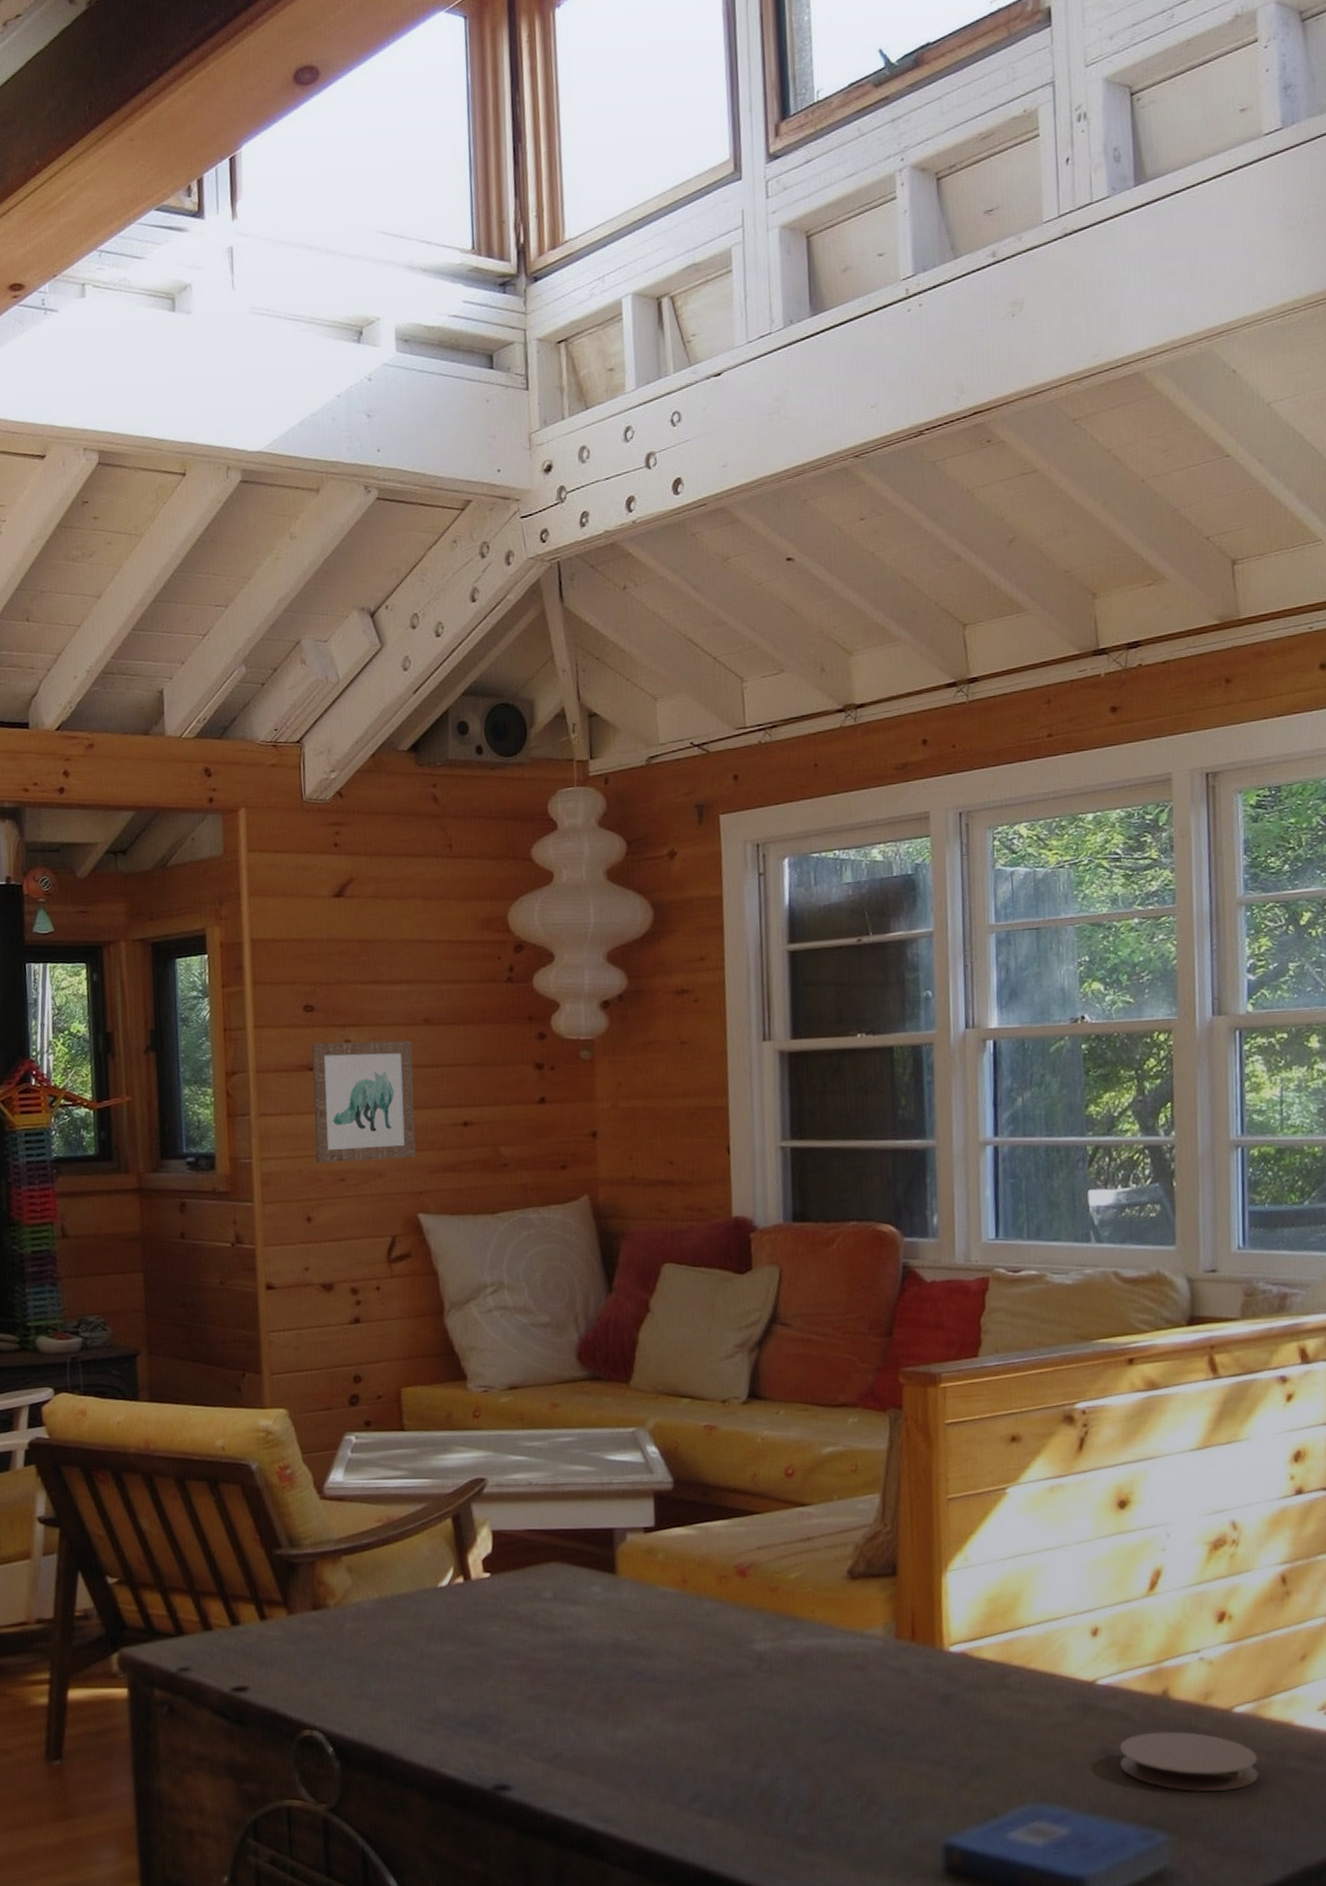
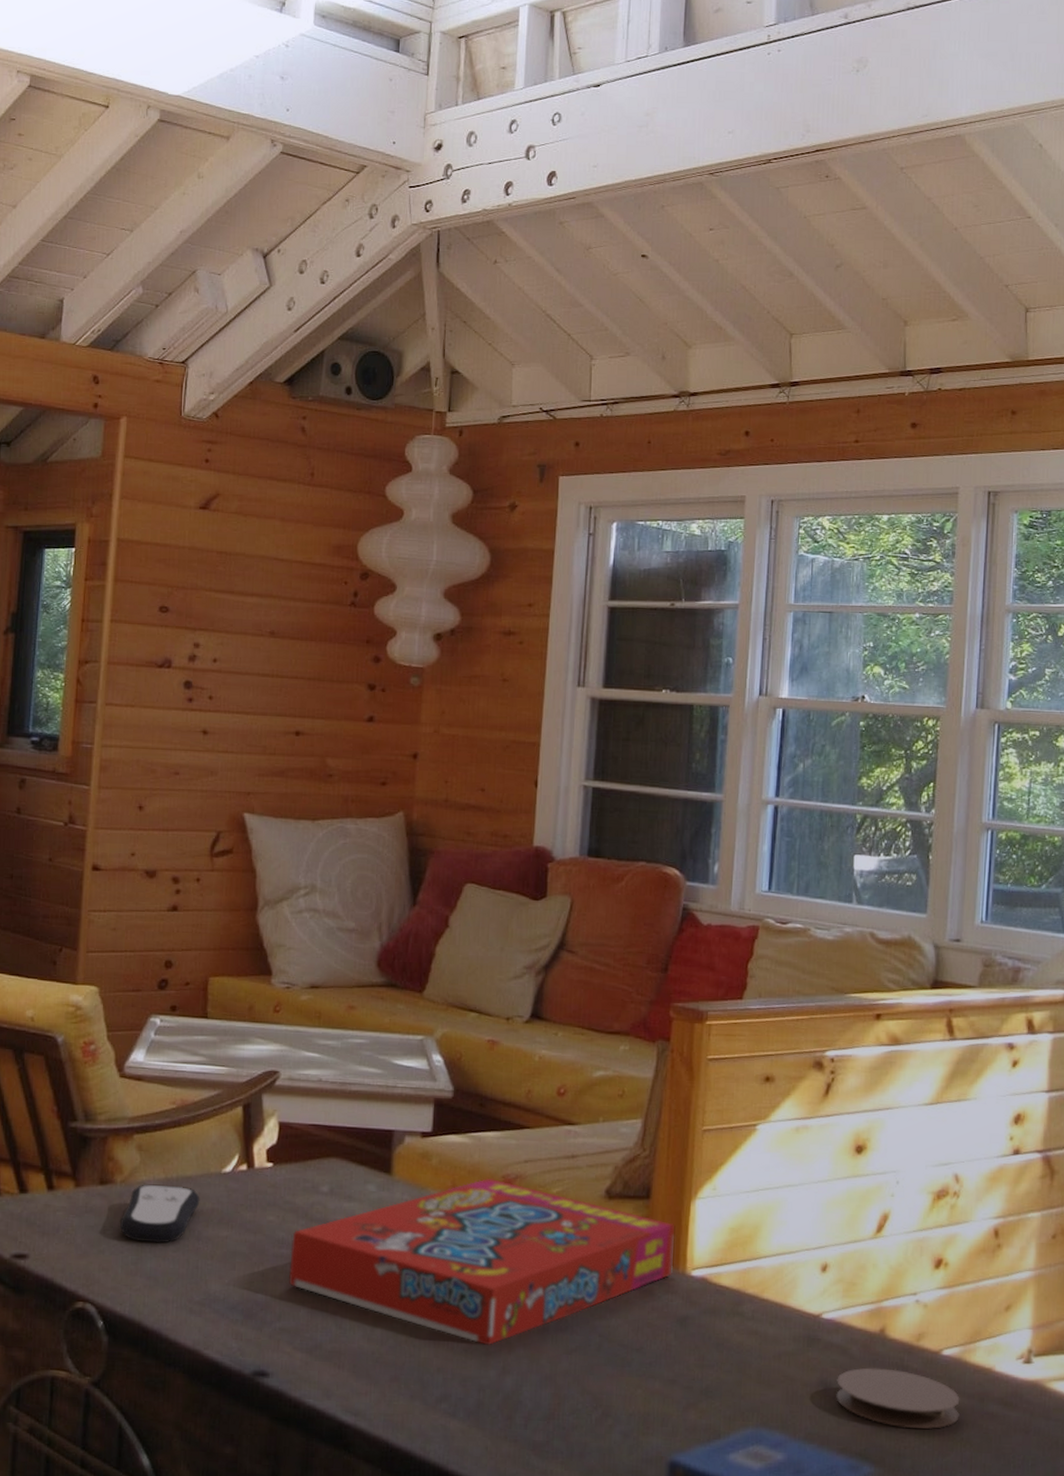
wall art: present [312,1040,416,1163] -> none [154,642,256,759]
remote control: none [338,1605,419,1665] -> present [120,1184,200,1243]
snack box: none [518,1568,930,1741] -> present [289,1177,675,1346]

